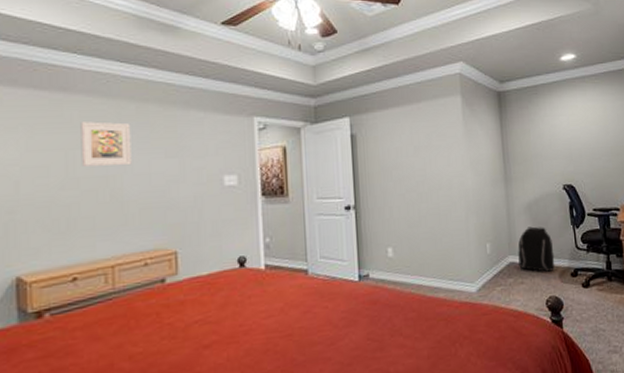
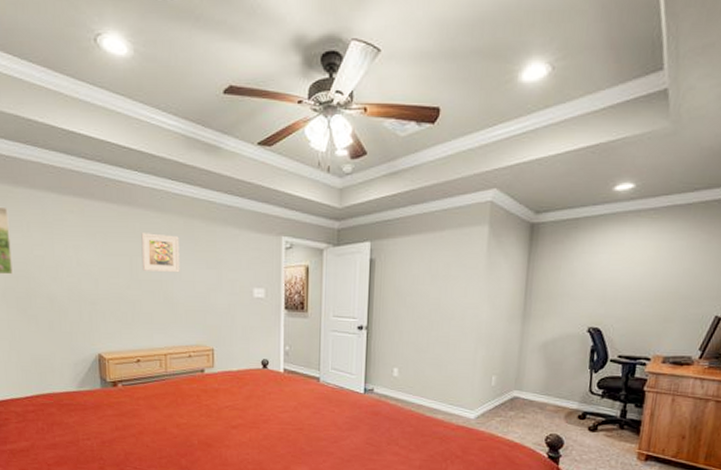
backpack: present [518,226,555,272] -> none [523,365,564,411]

